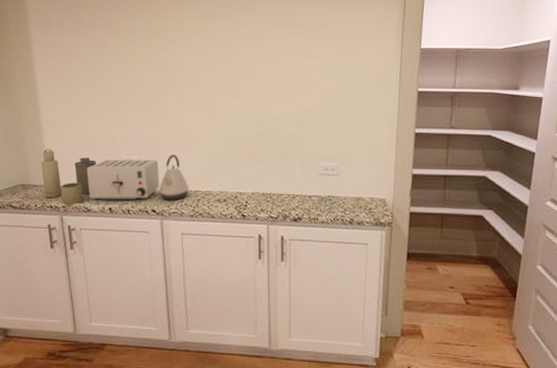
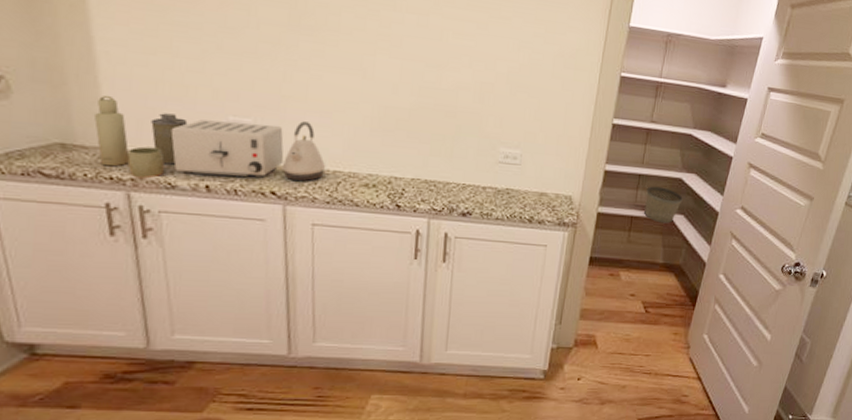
basket: none [453,185,490,219] -> present [644,186,683,224]

